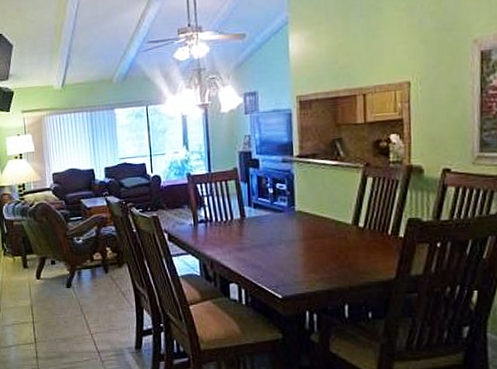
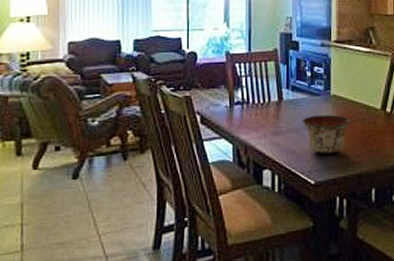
bowl: none [266,230,319,270] -> present [302,114,351,154]

